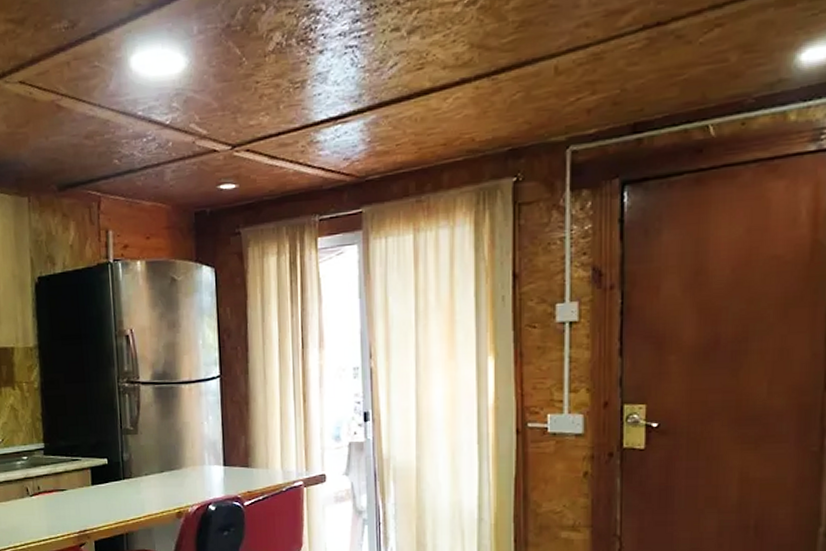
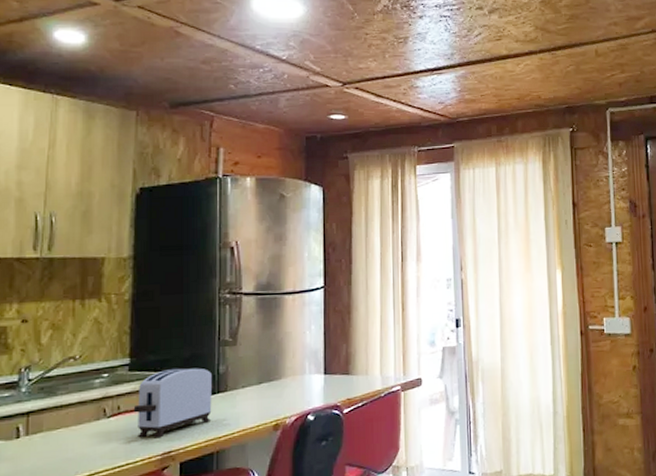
toaster: none [51,454,120,518] -> present [133,368,215,438]

